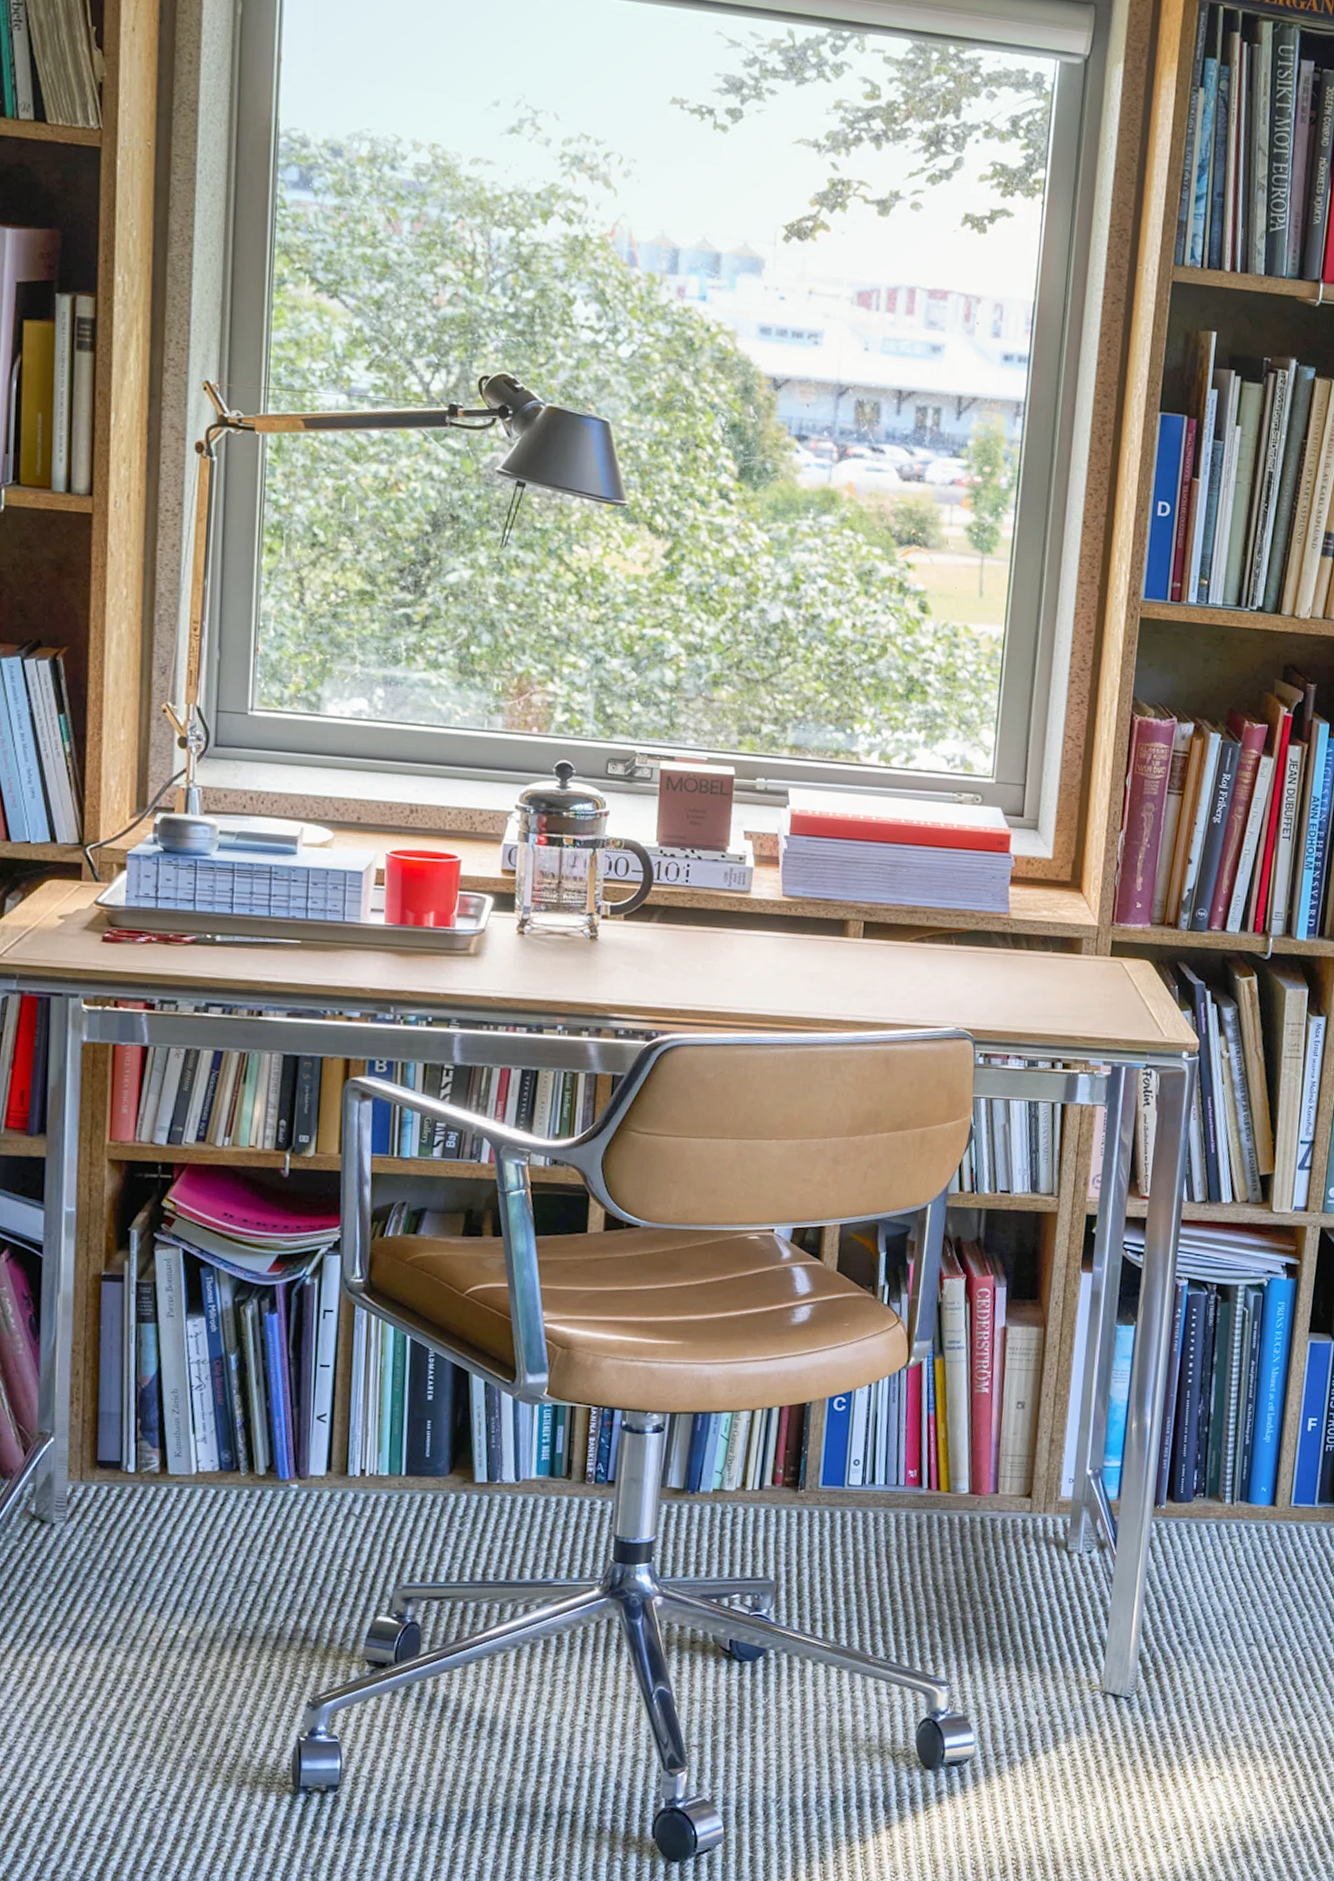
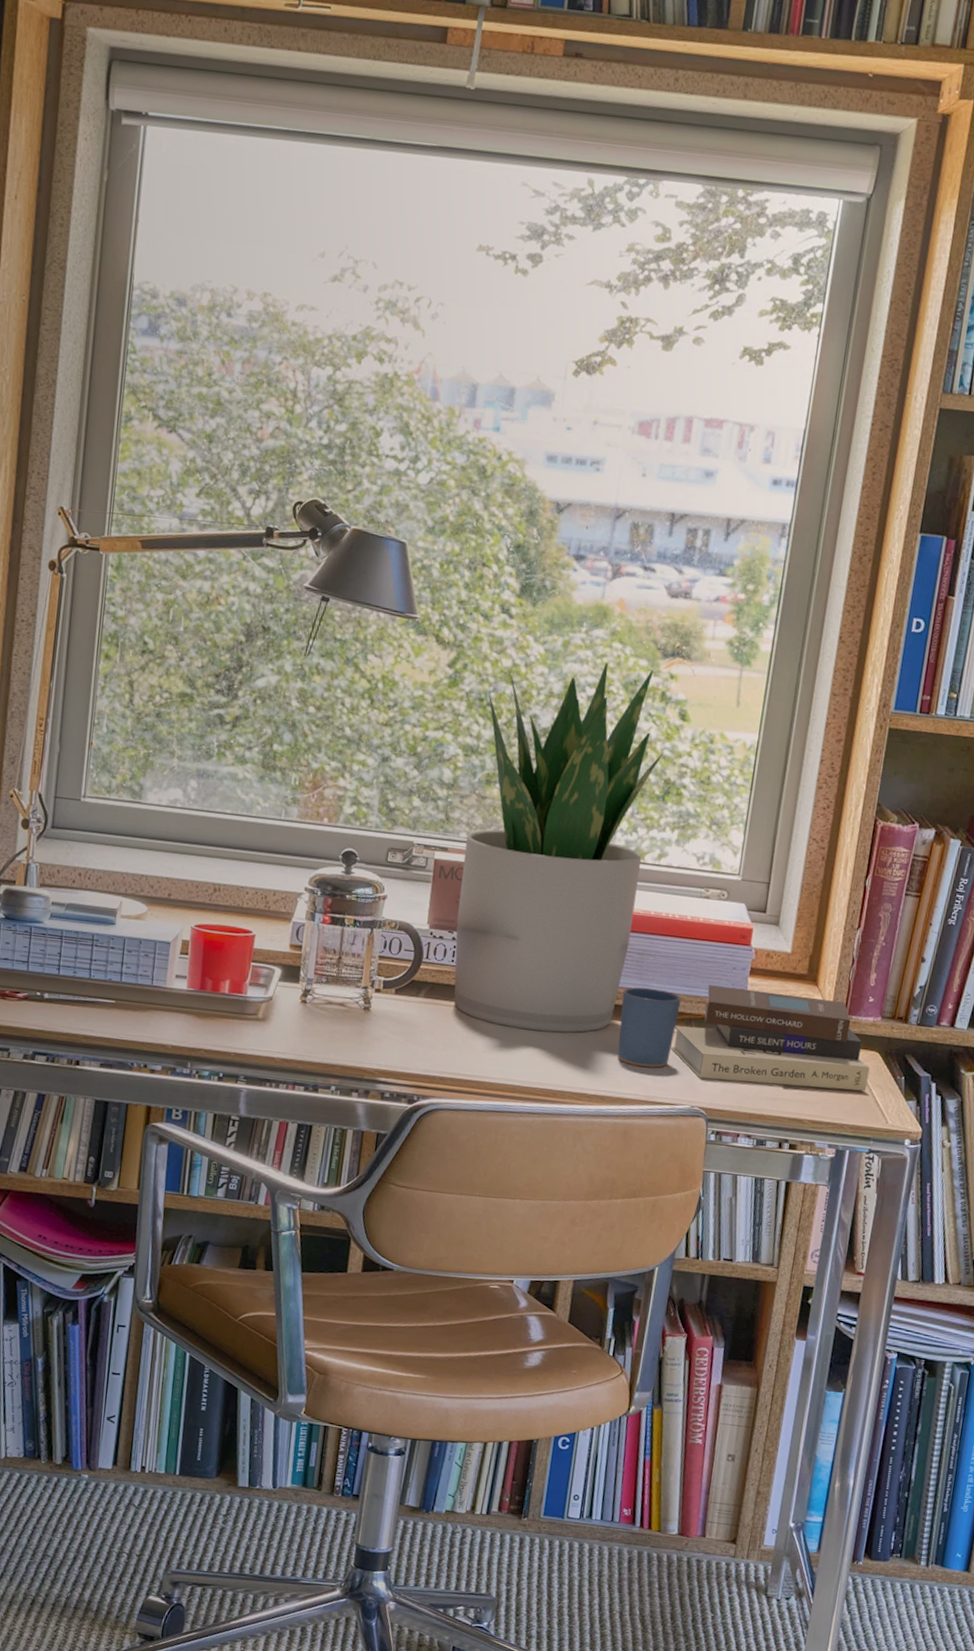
planter: none [688,552,905,955] -> present [453,663,664,1033]
mug: none [873,902,939,989] -> present [617,987,682,1068]
books: none [931,896,1142,1003] -> present [671,985,870,1092]

